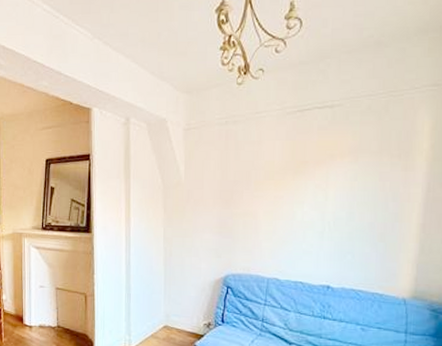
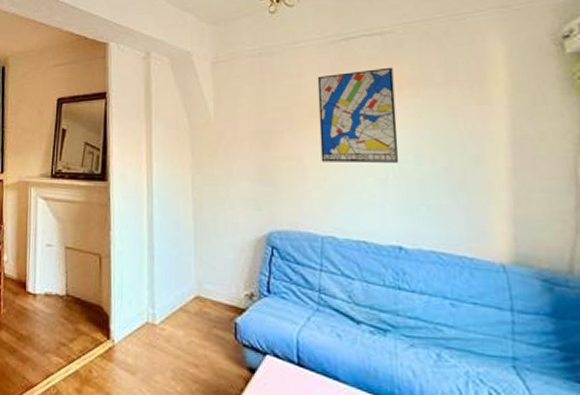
wall art: none [272,137,338,219] -> present [317,67,399,163]

